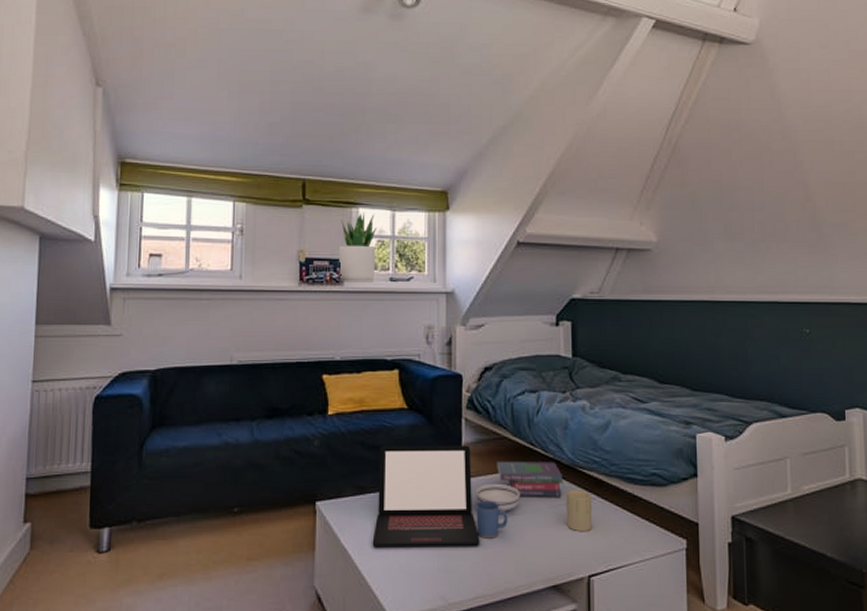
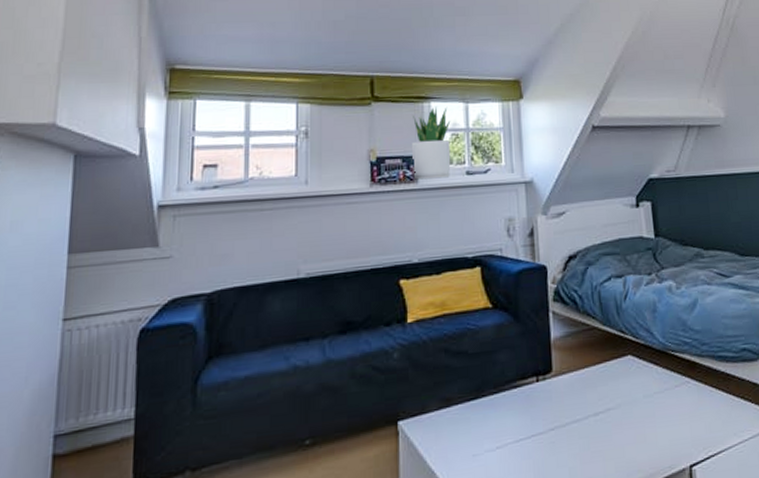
laptop: present [372,445,480,546] -> none [462,340,577,464]
bowl: present [475,483,520,511] -> none [567,377,615,407]
mug: present [476,500,508,539] -> none [570,396,604,440]
books: present [497,462,564,498] -> none [588,348,657,390]
candle: present [565,490,593,532] -> none [659,374,688,420]

